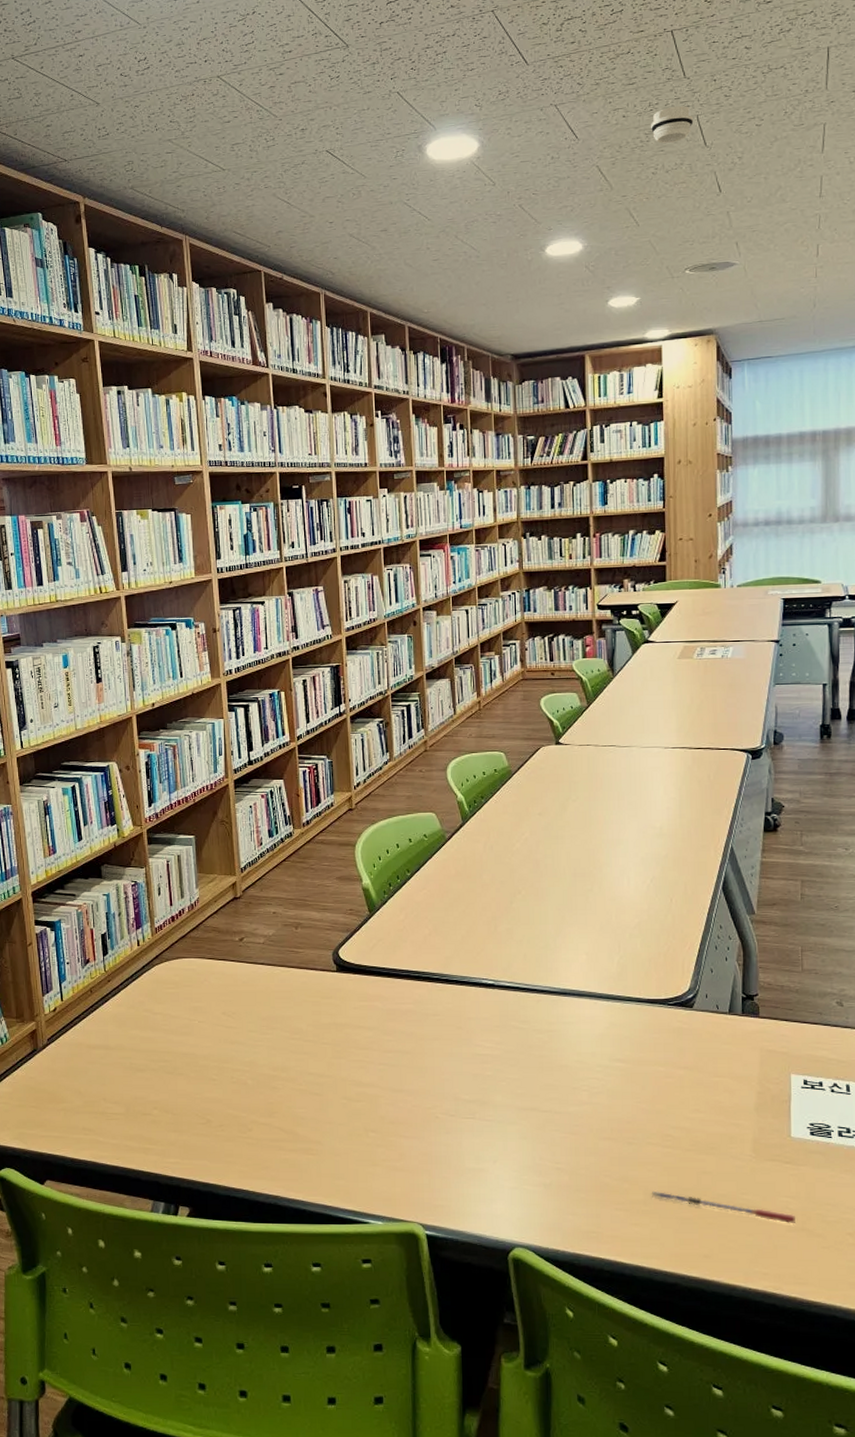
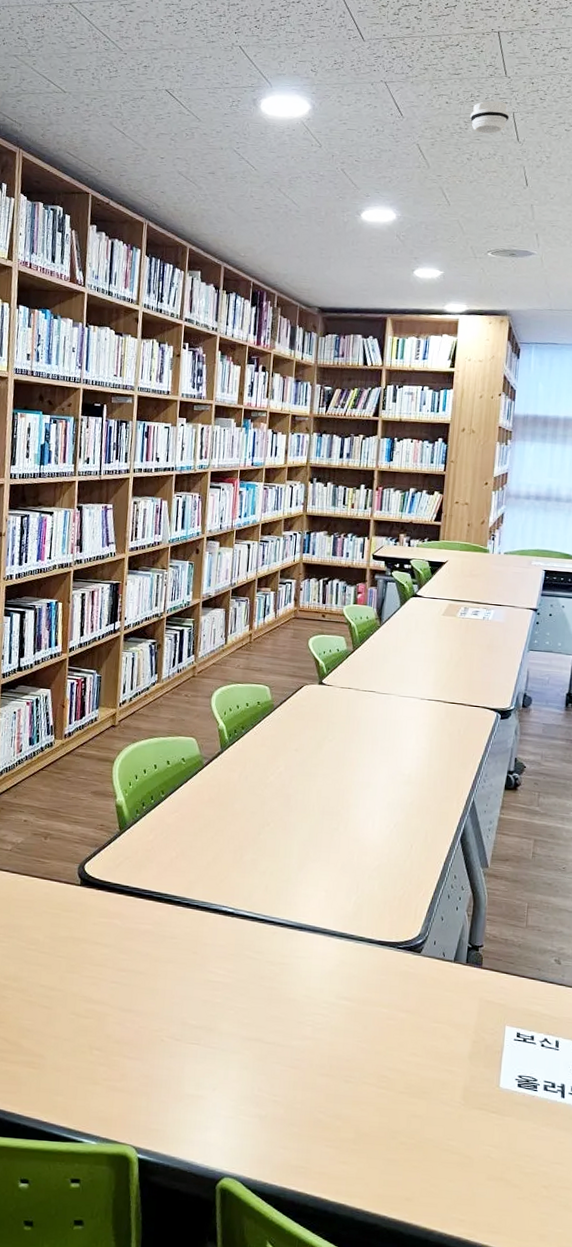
pen: present [652,1192,795,1223] -> none [362,1131,496,1172]

